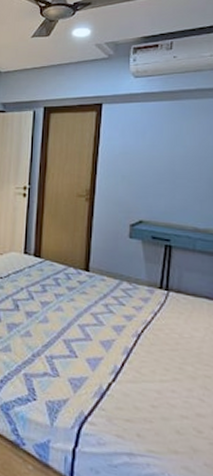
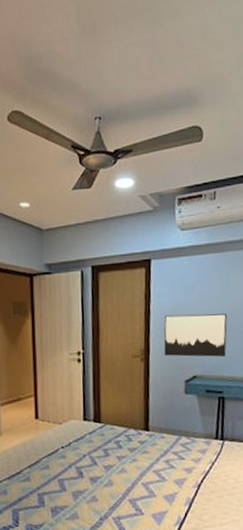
wall art: none [110,158,178,204] -> present [164,314,227,357]

